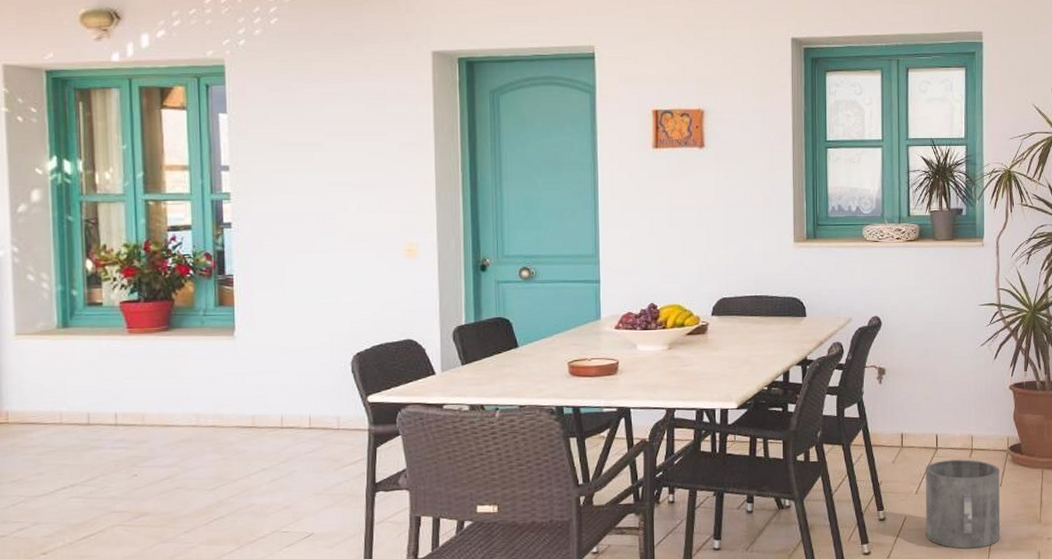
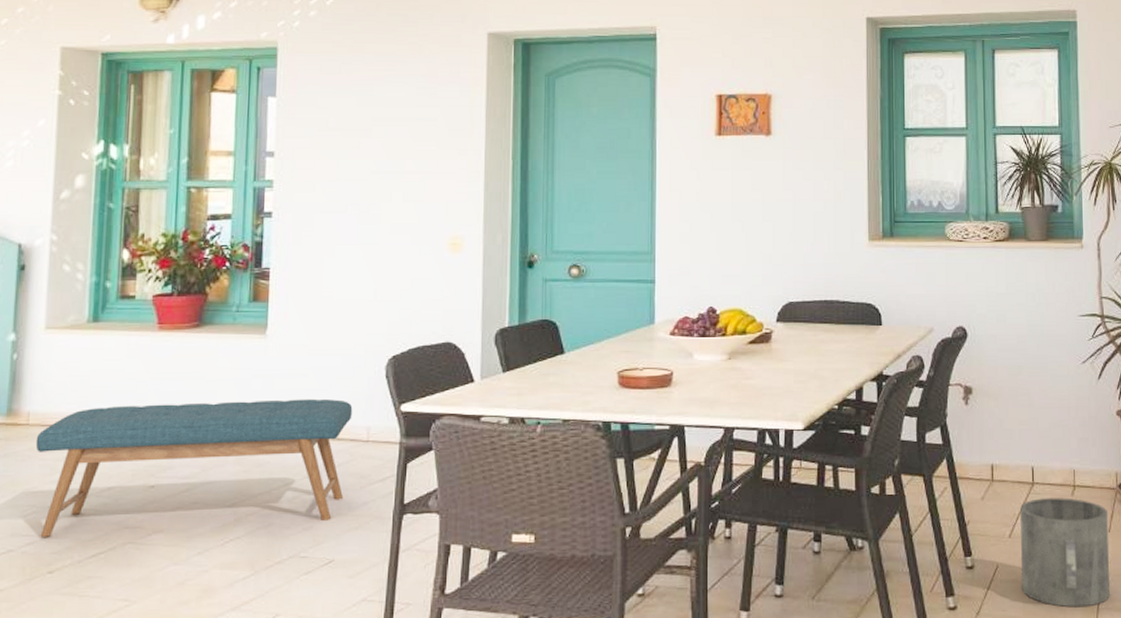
bench: none [17,392,322,523] -> present [35,398,353,537]

